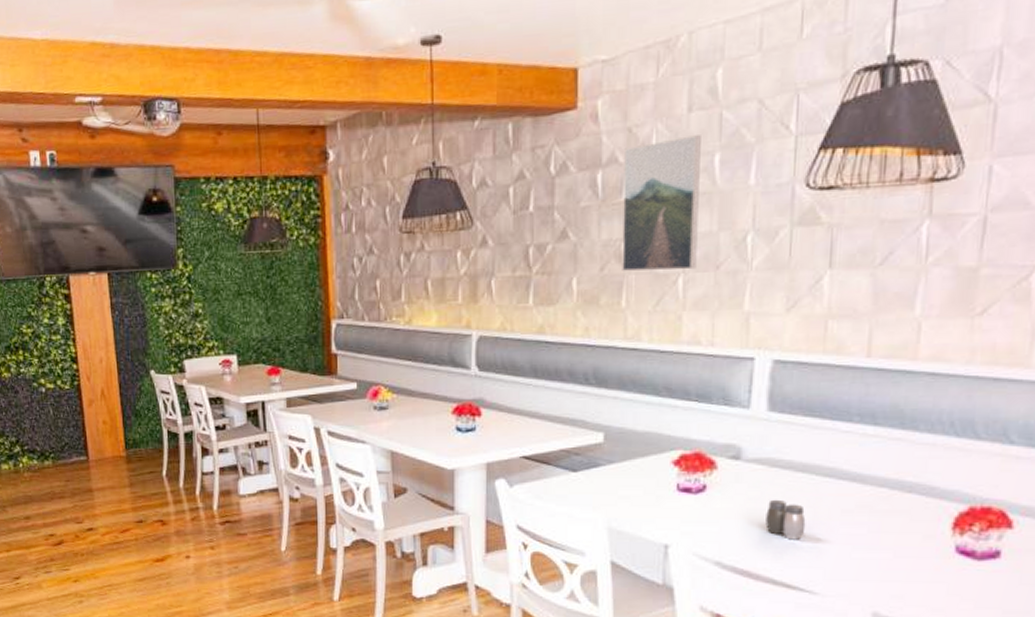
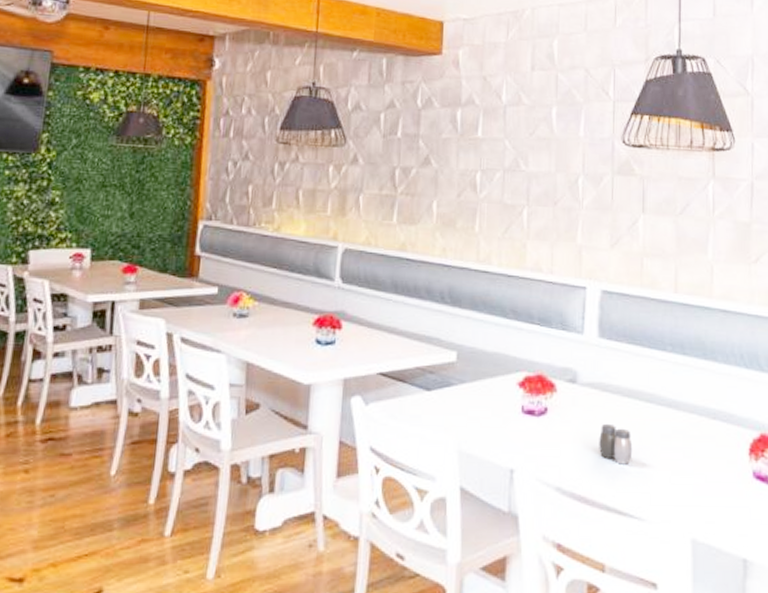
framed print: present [622,135,701,271] -> none [476,90,542,204]

